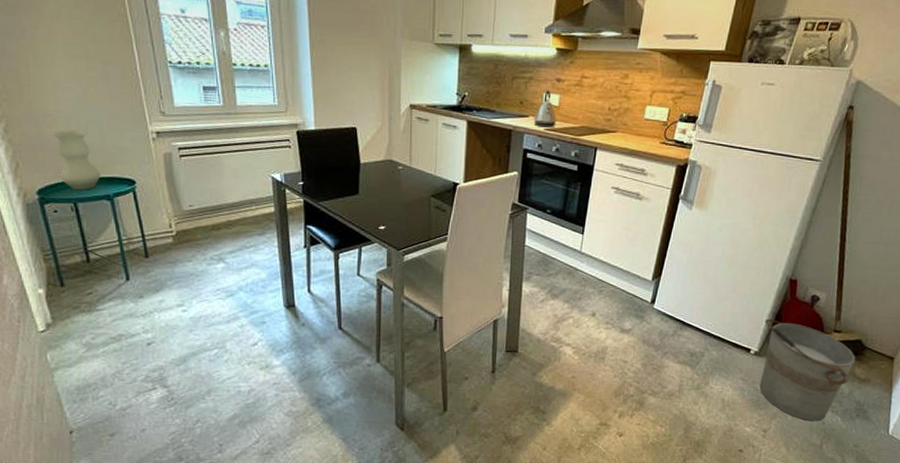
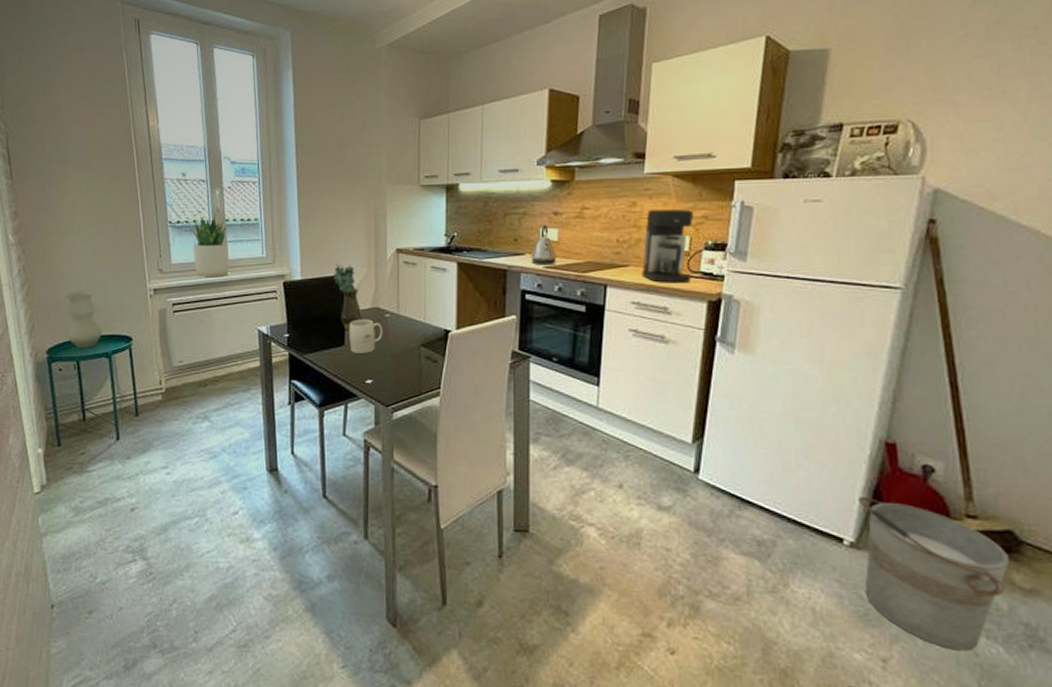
planter: none [194,56,238,123] -> present [191,213,229,278]
vase: none [346,116,377,181] -> present [332,264,363,331]
mug: none [362,170,396,202] -> present [348,319,383,353]
coffee maker: none [626,83,674,149] -> present [641,209,693,283]

